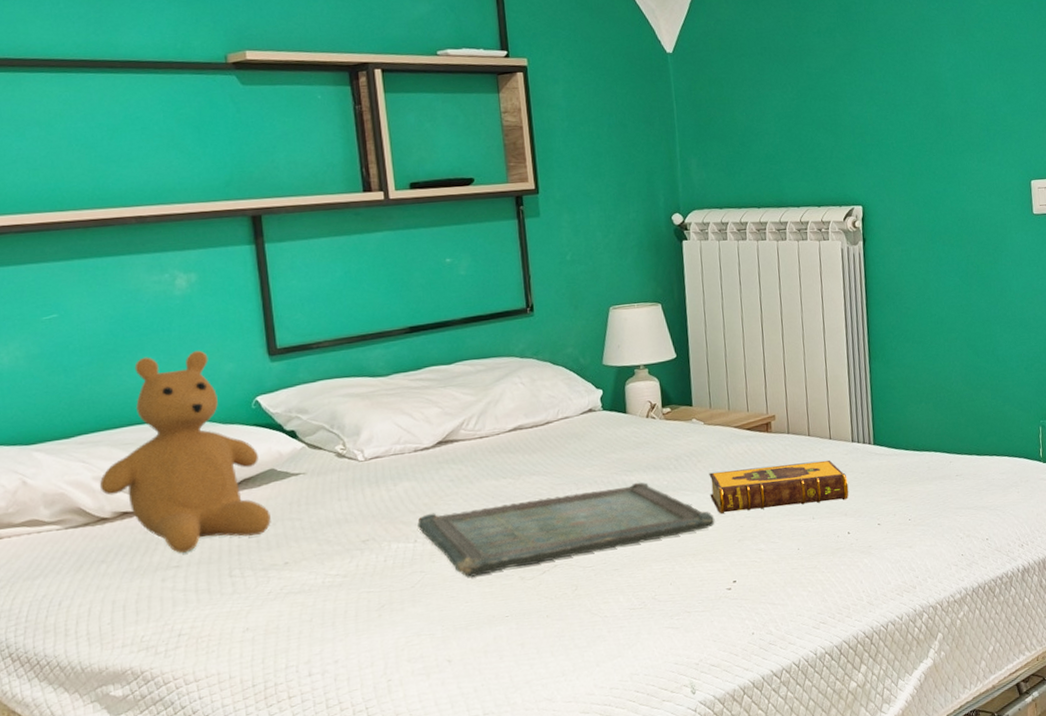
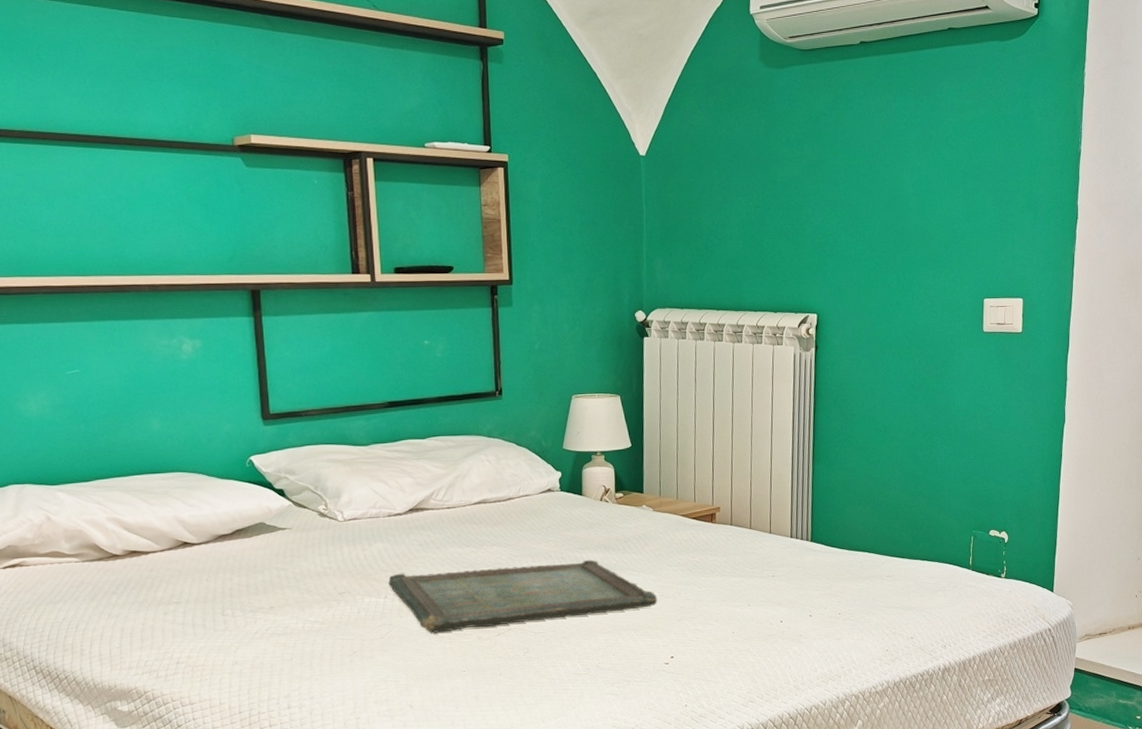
teddy bear: present [99,350,271,553] -> none [112,410,260,591]
hardback book: present [709,460,849,514] -> none [654,552,785,594]

